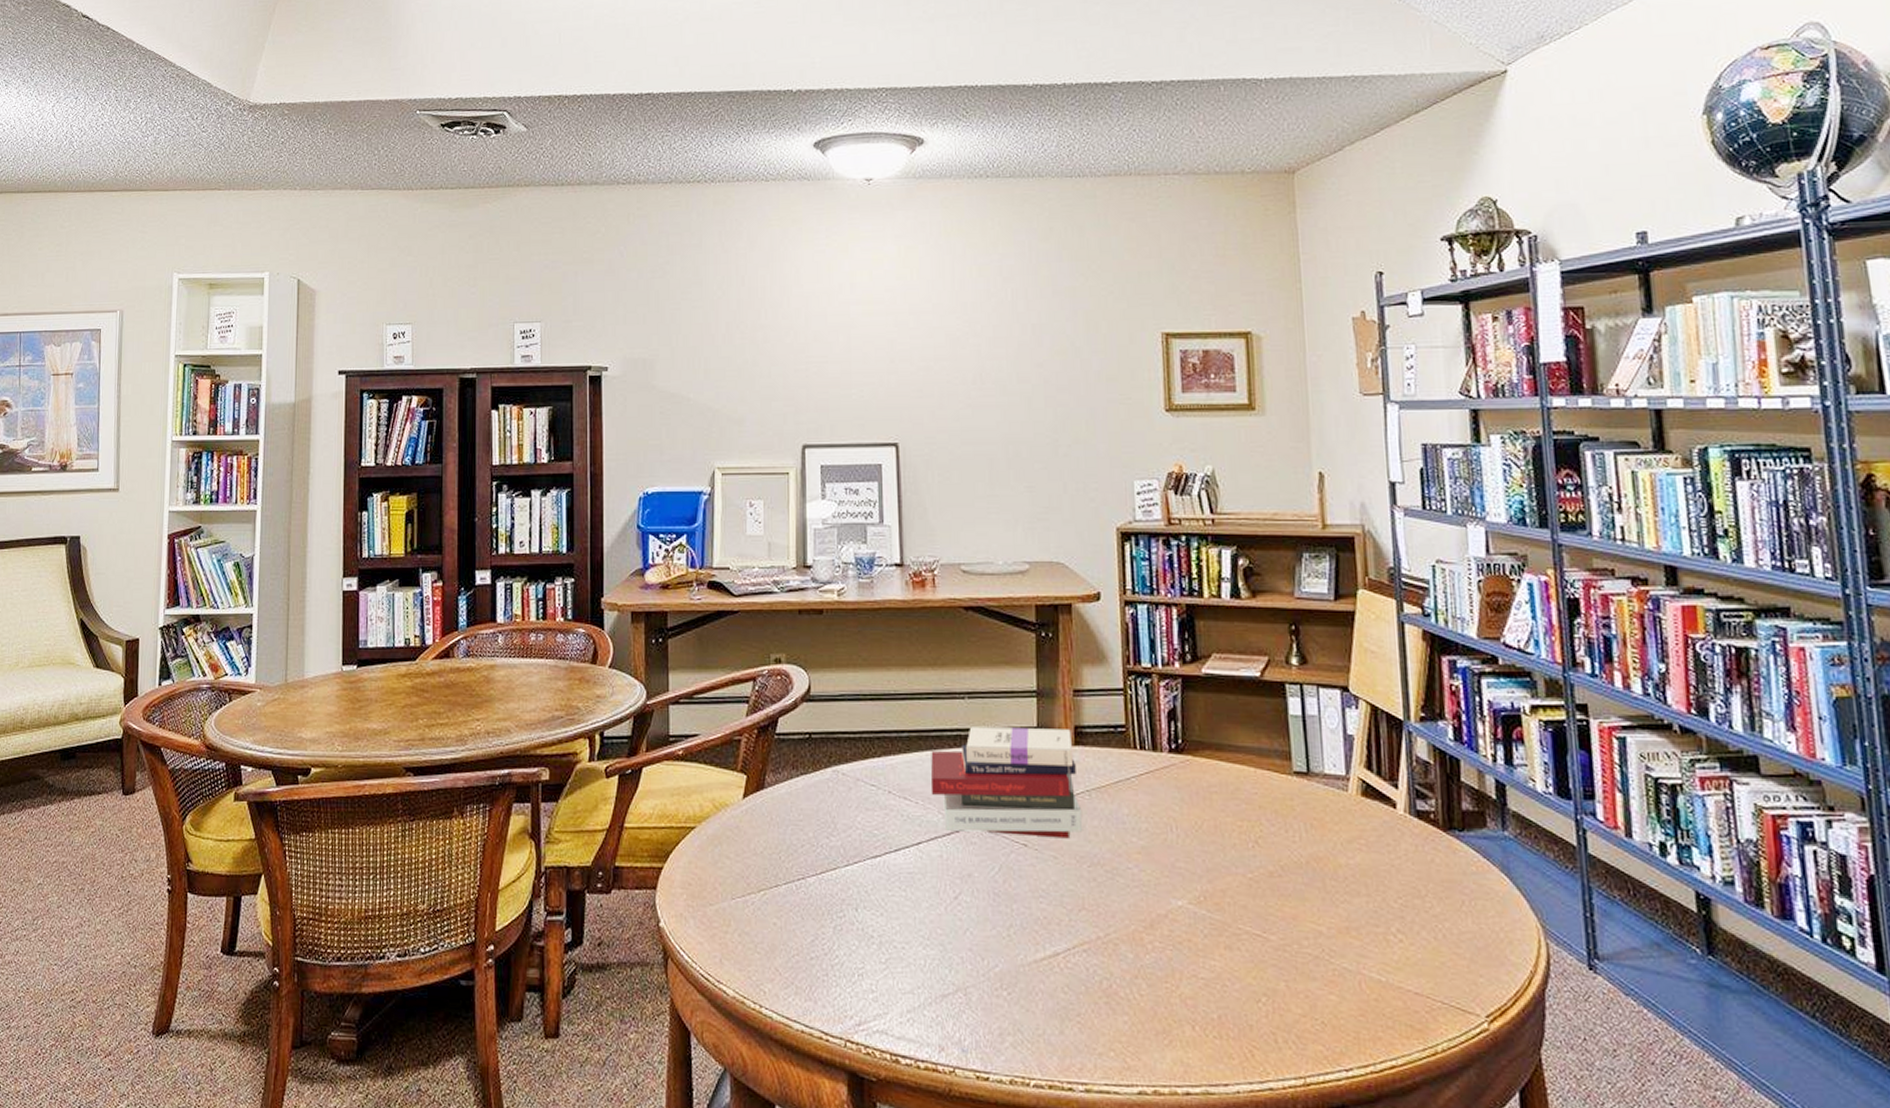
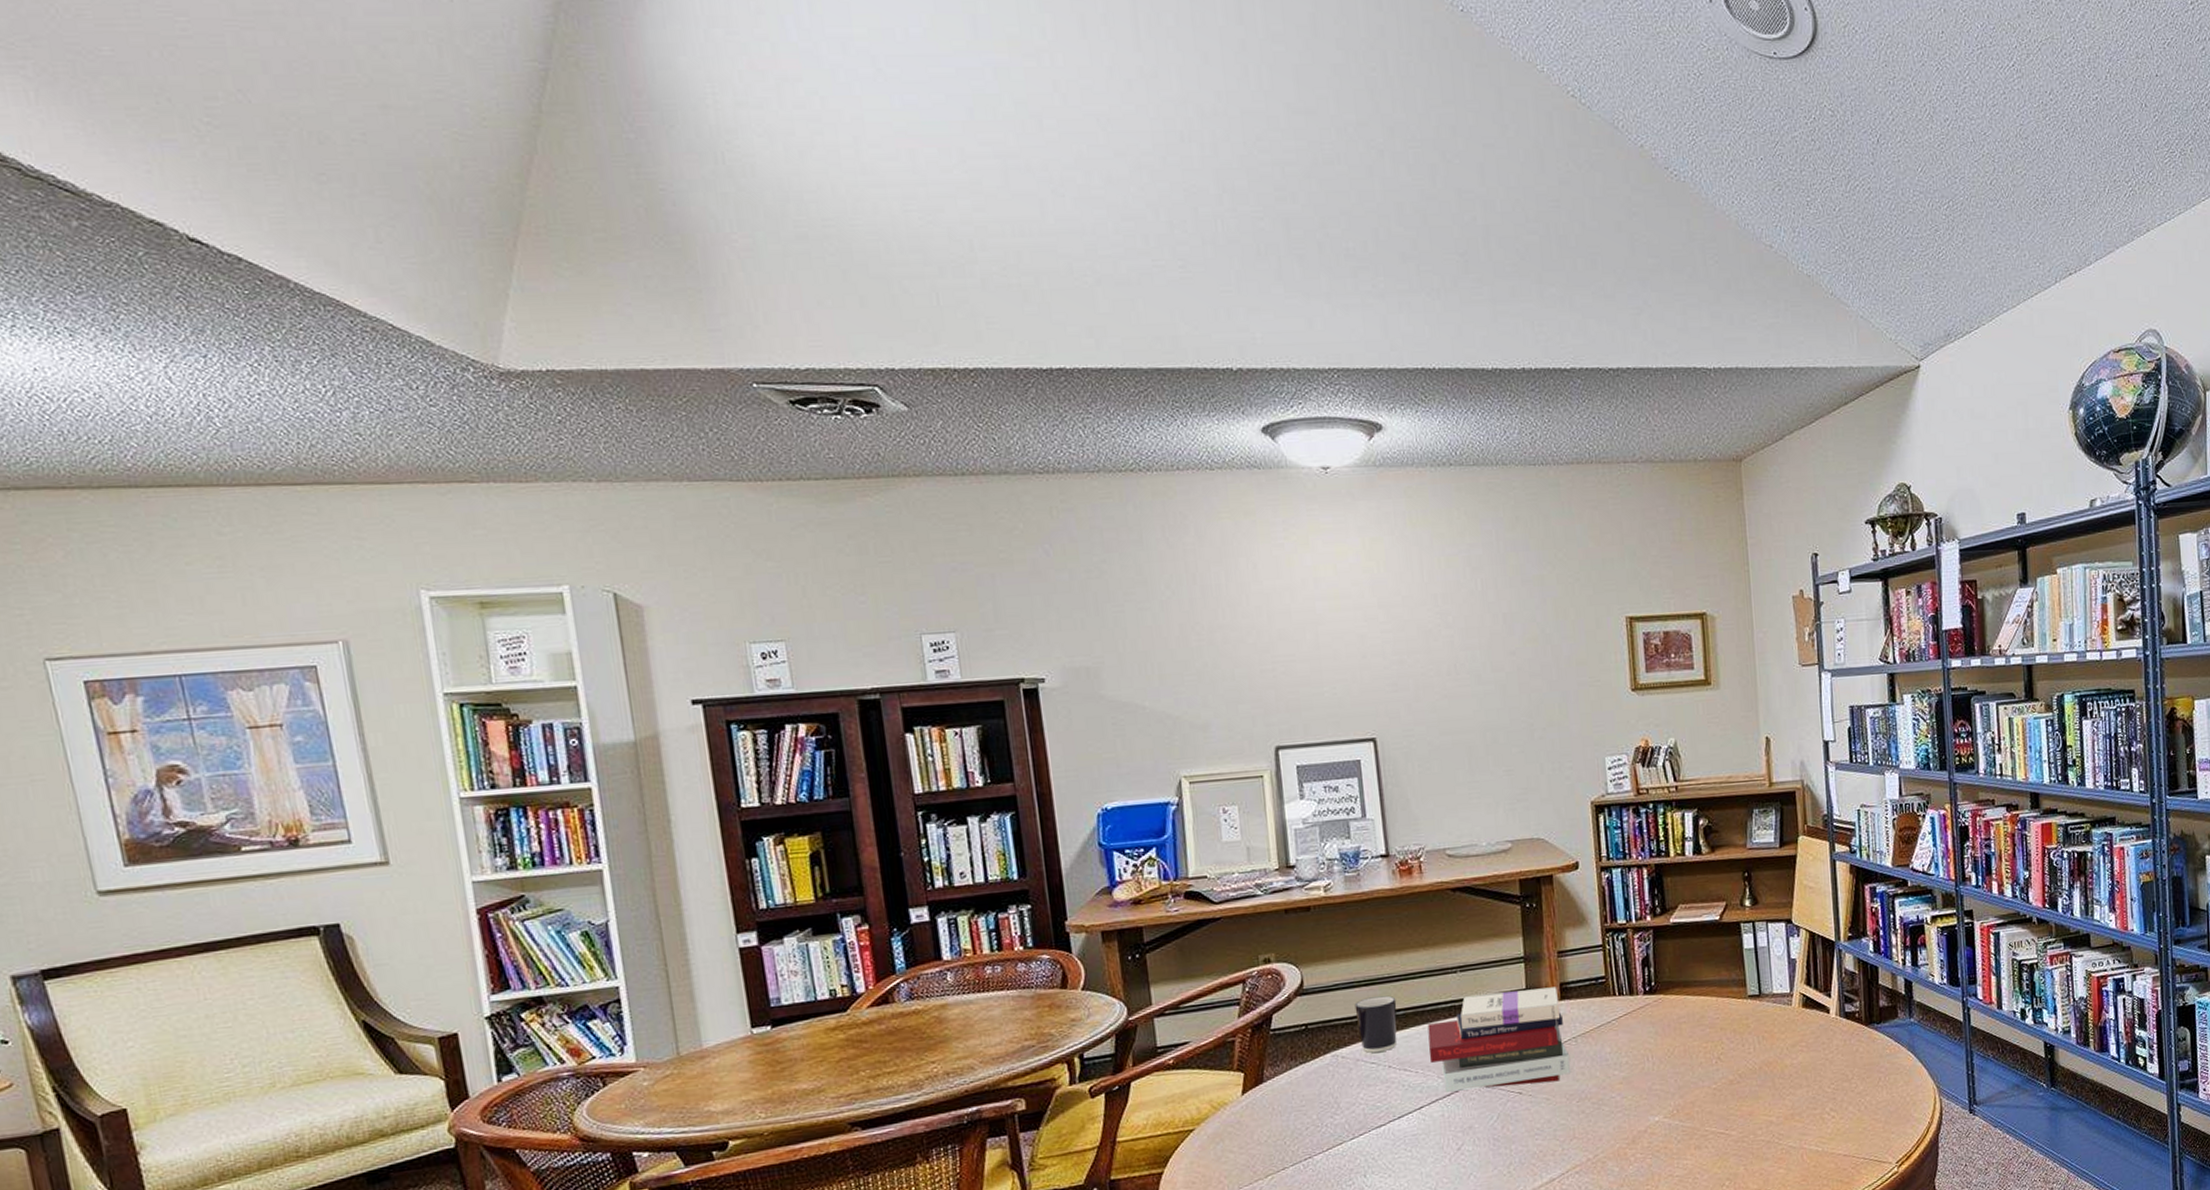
mug: none [859,713,901,774] -> present [1354,995,1398,1053]

